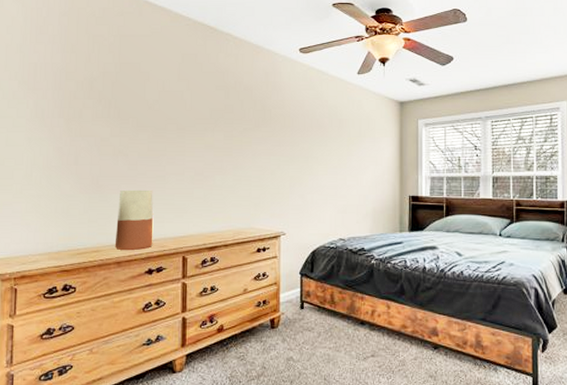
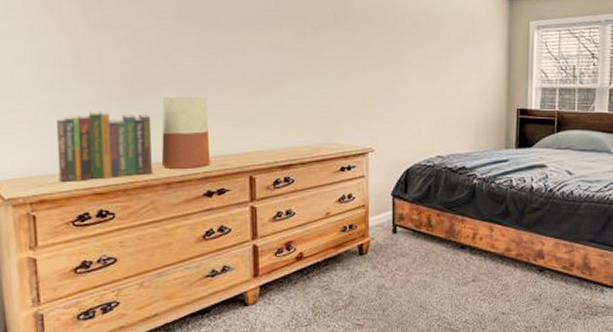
books: none [37,203,110,261] -> present [56,111,152,182]

